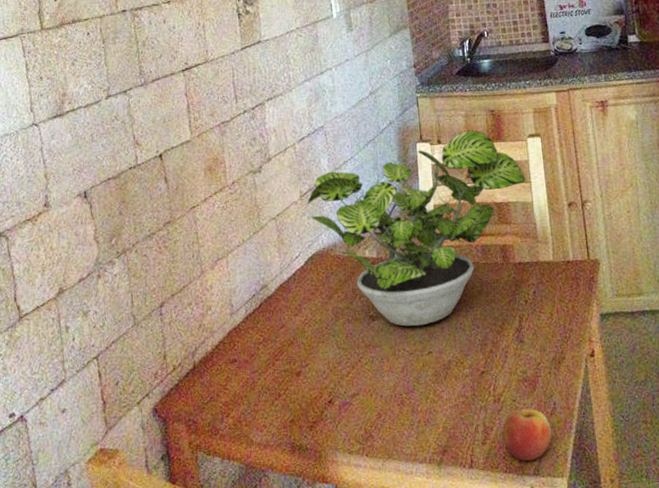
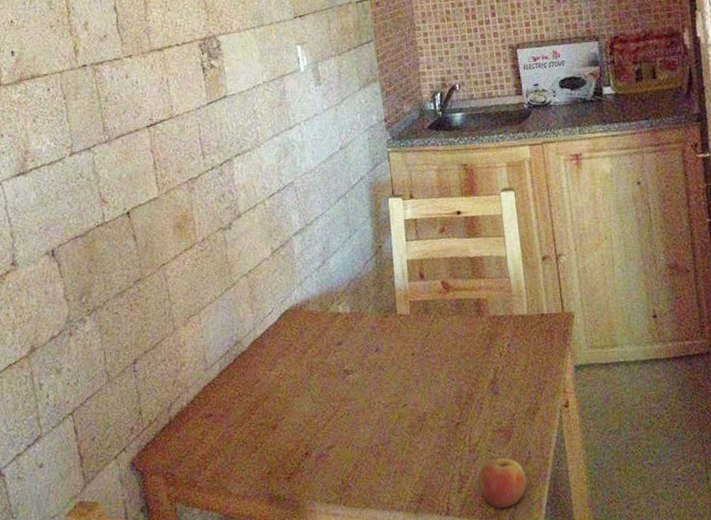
potted plant: present [307,130,526,327] -> none [278,184,500,380]

